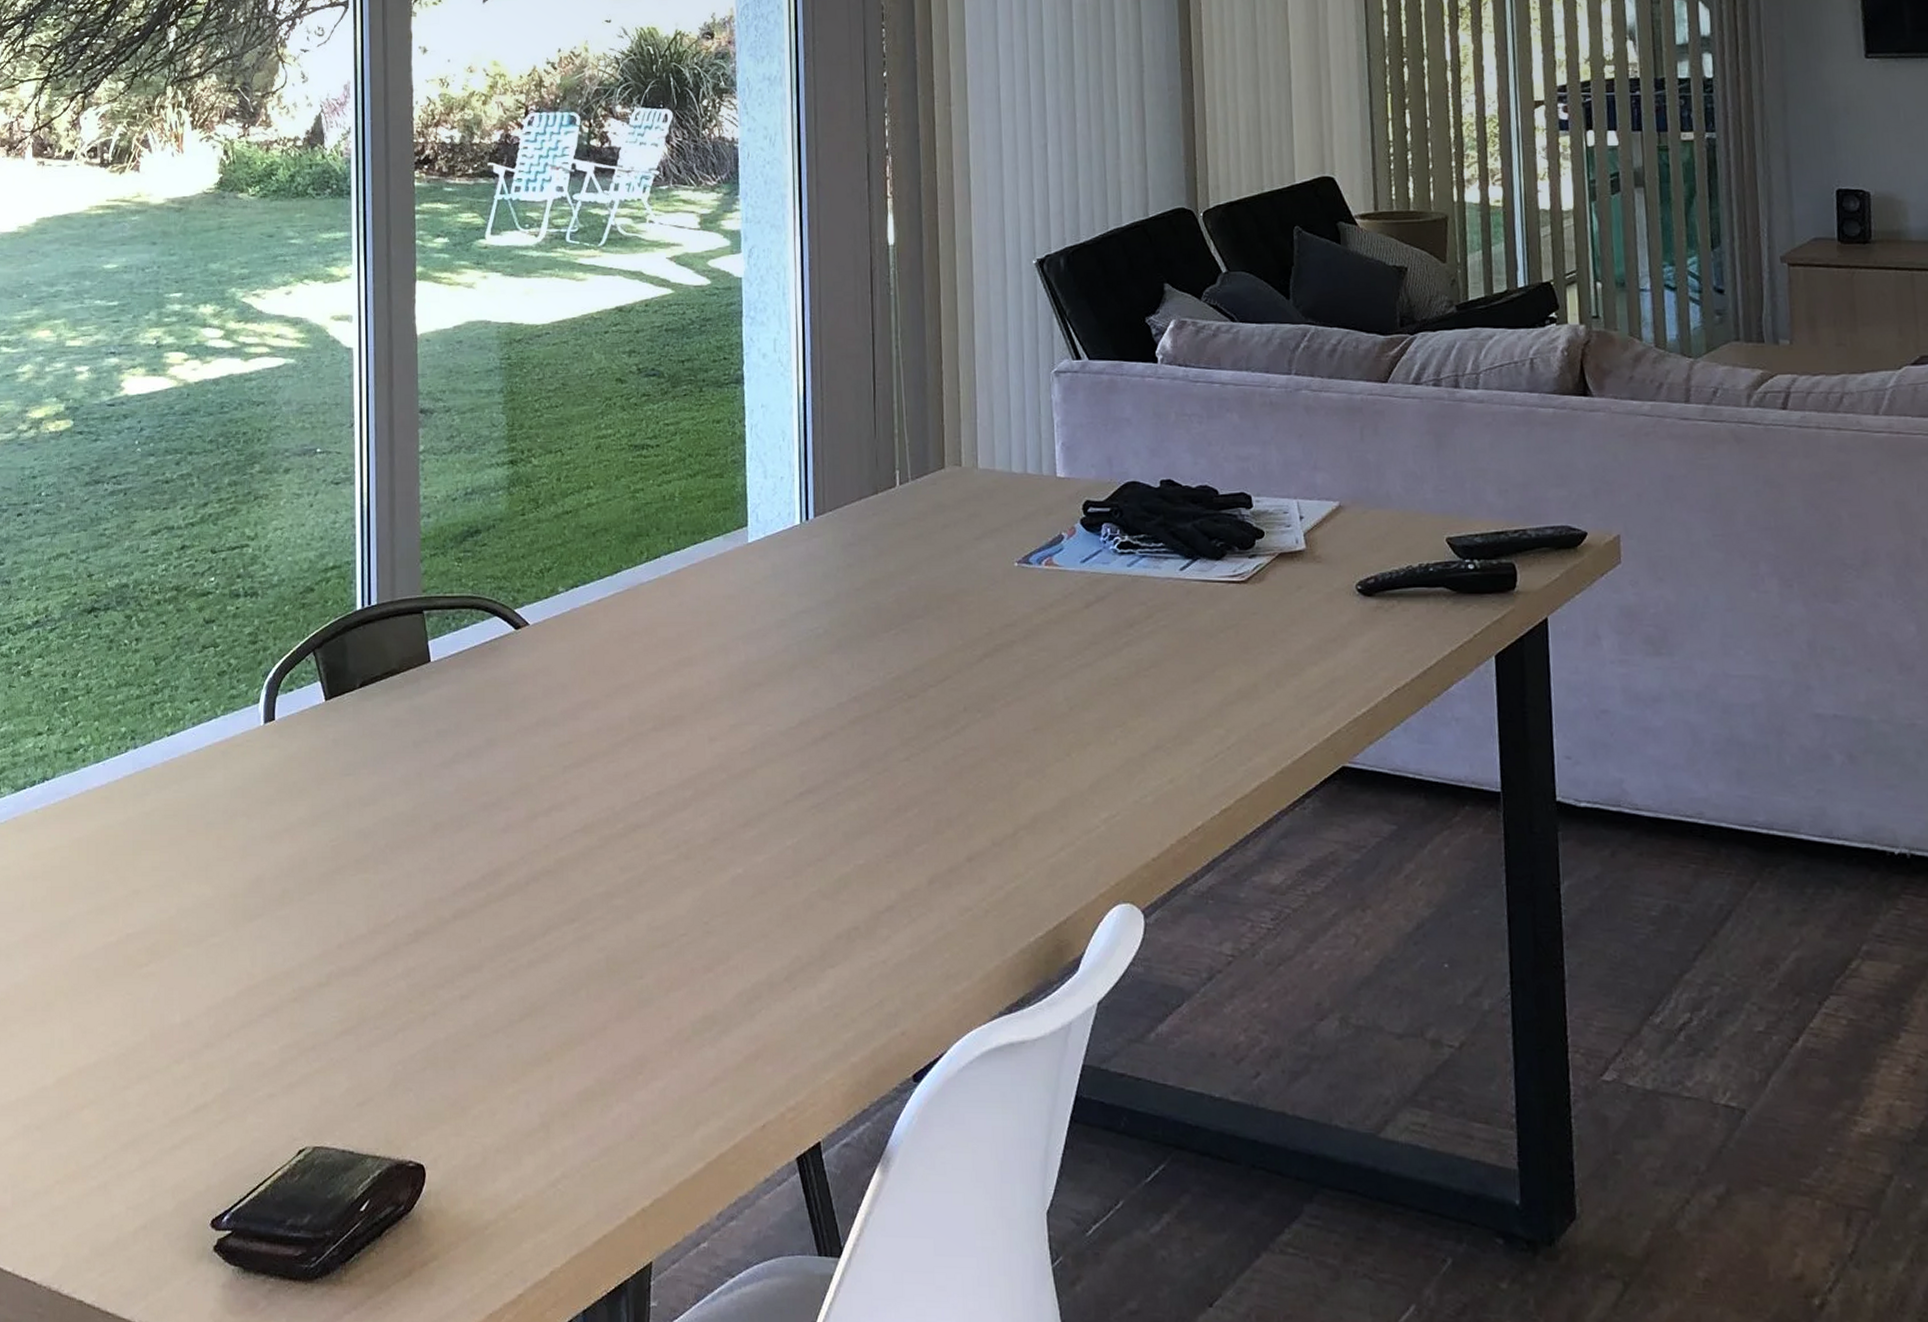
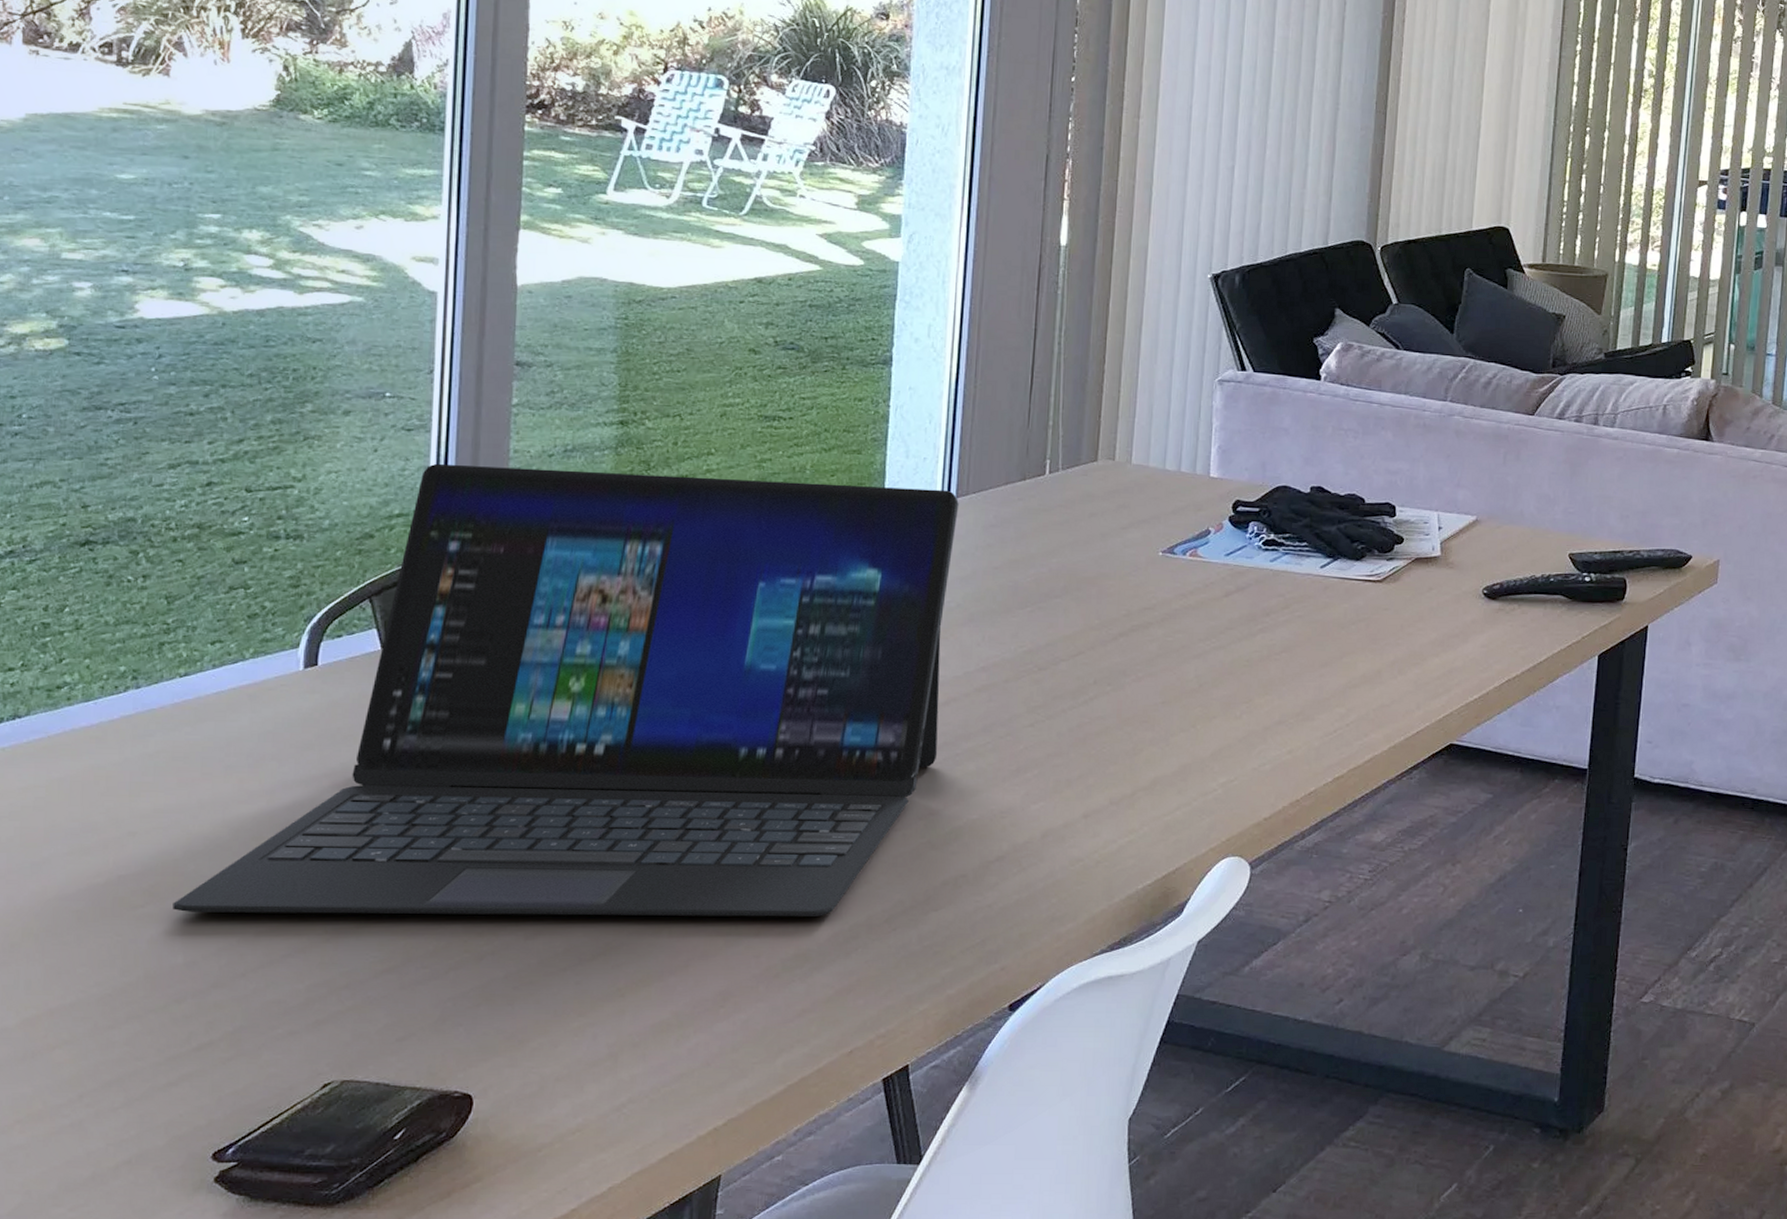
laptop: none [170,509,820,975] -> present [172,463,959,918]

